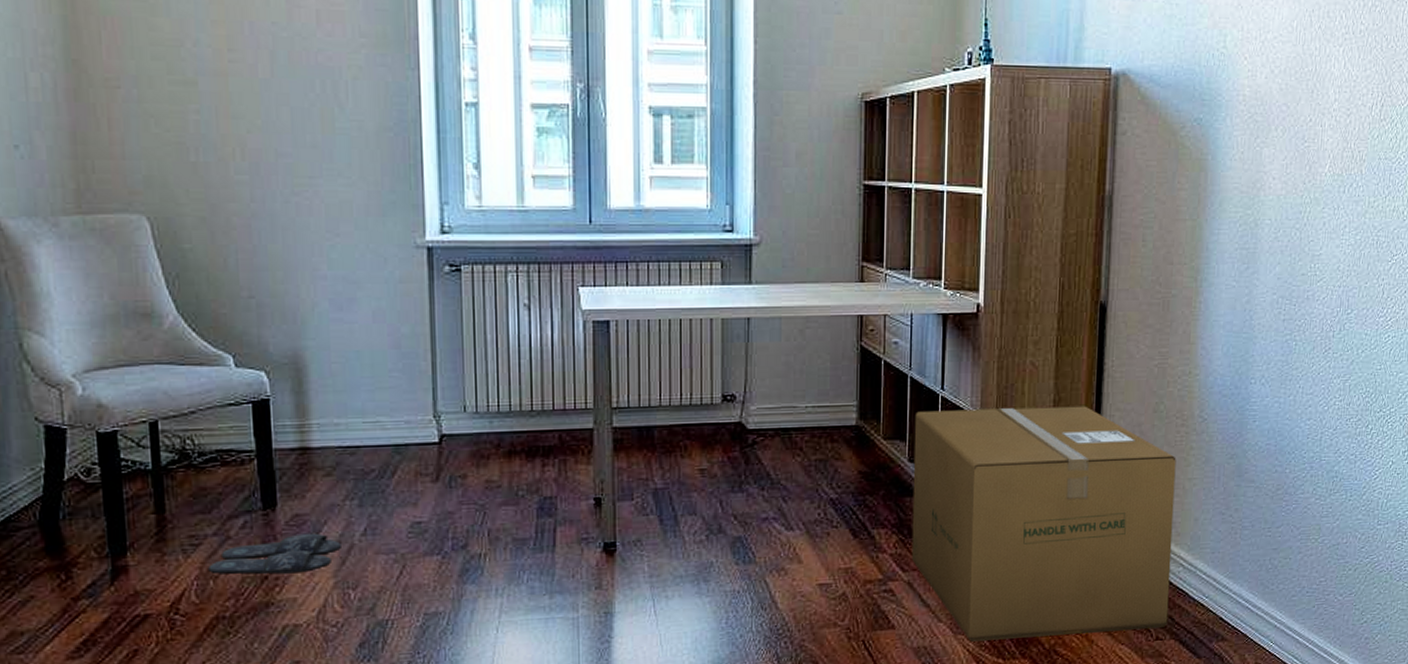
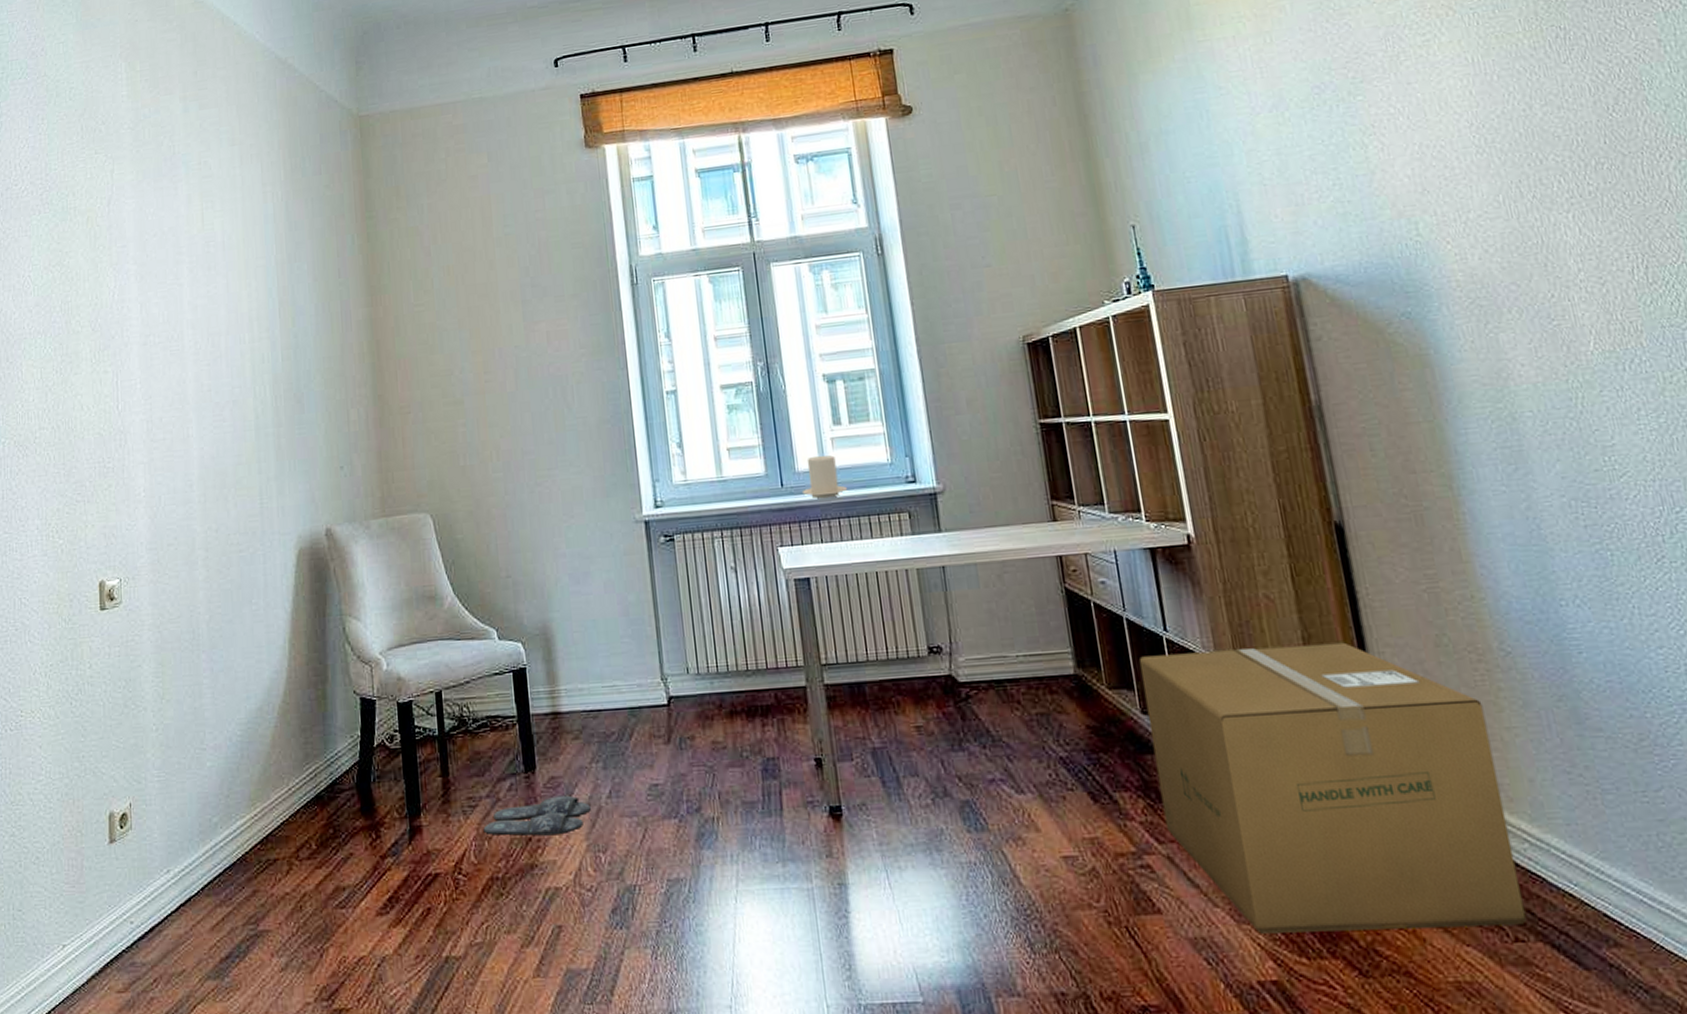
candle: none [611,194,662,239] -> present [801,455,848,498]

